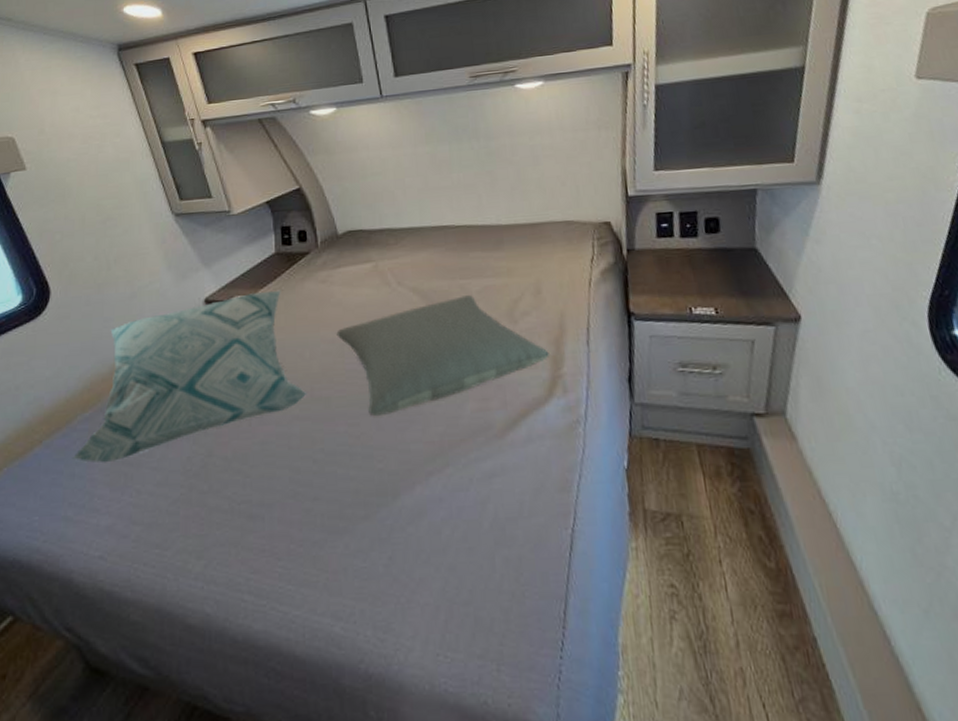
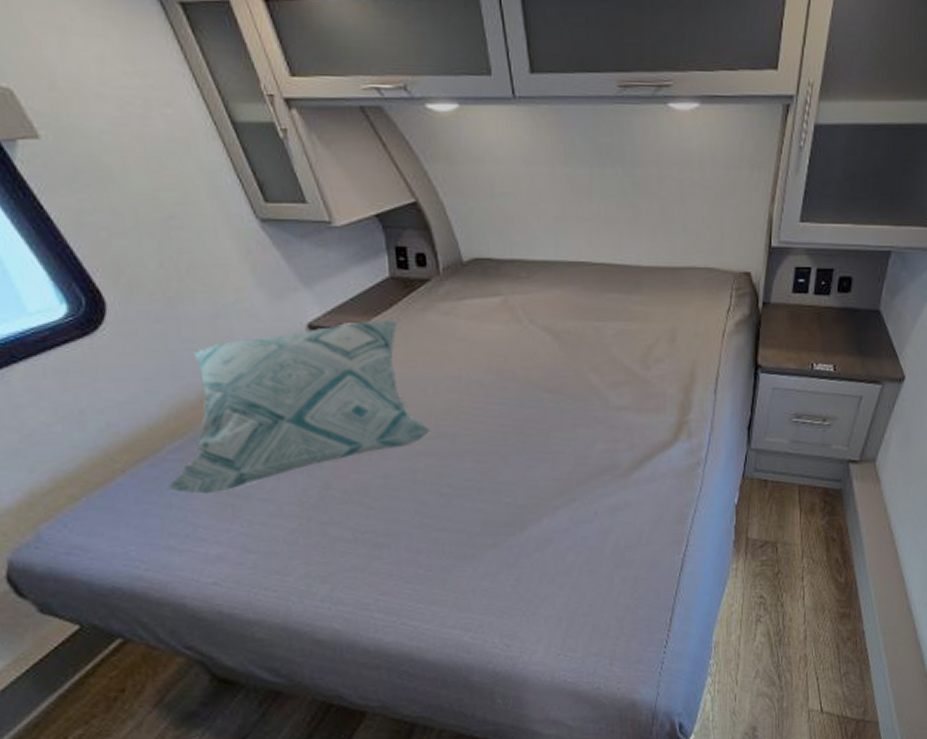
pillow: present [336,295,550,417] -> none [462,338,678,455]

